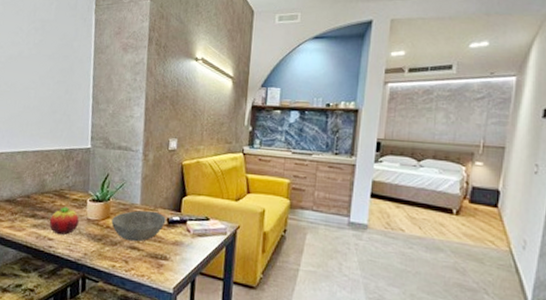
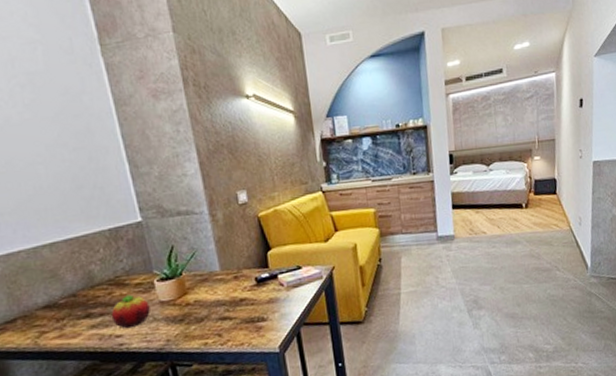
bowl: present [111,210,166,242] -> none [190,274,255,313]

